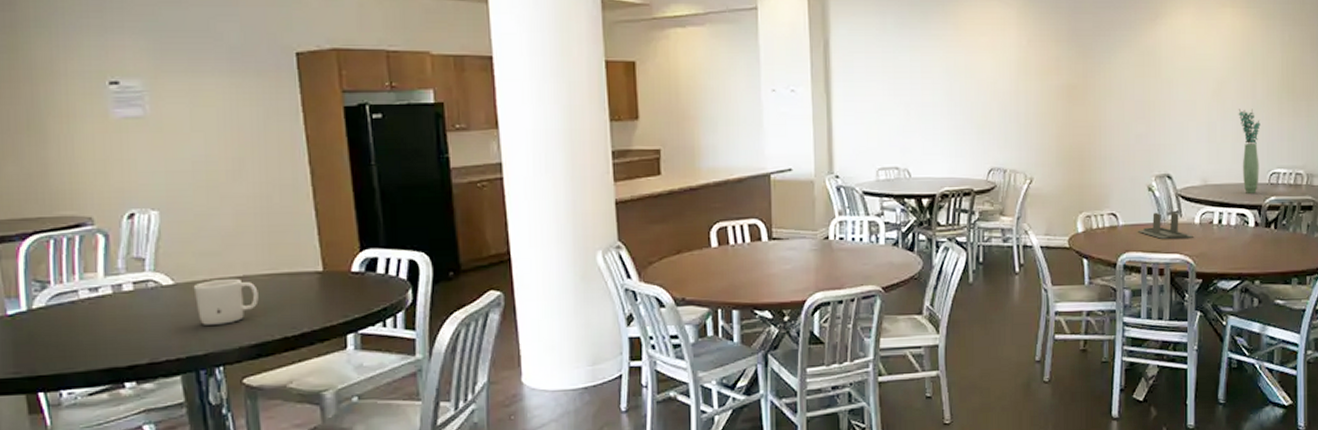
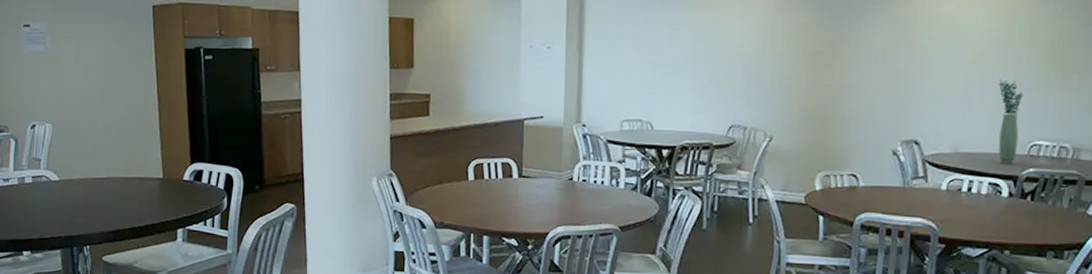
mug: present [193,278,259,325] -> none [72,178,116,214]
napkin holder: present [1138,211,1193,239] -> none [879,176,939,204]

